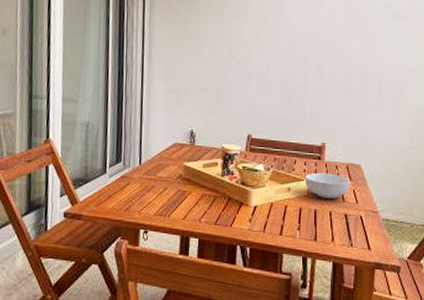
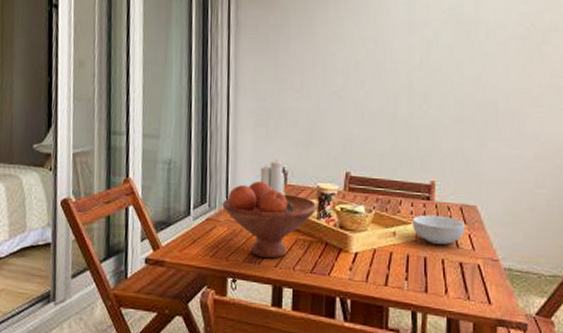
fruit bowl: none [135,142,223,212] -> present [222,180,319,259]
candle: none [170,122,195,155] -> present [260,159,287,196]

